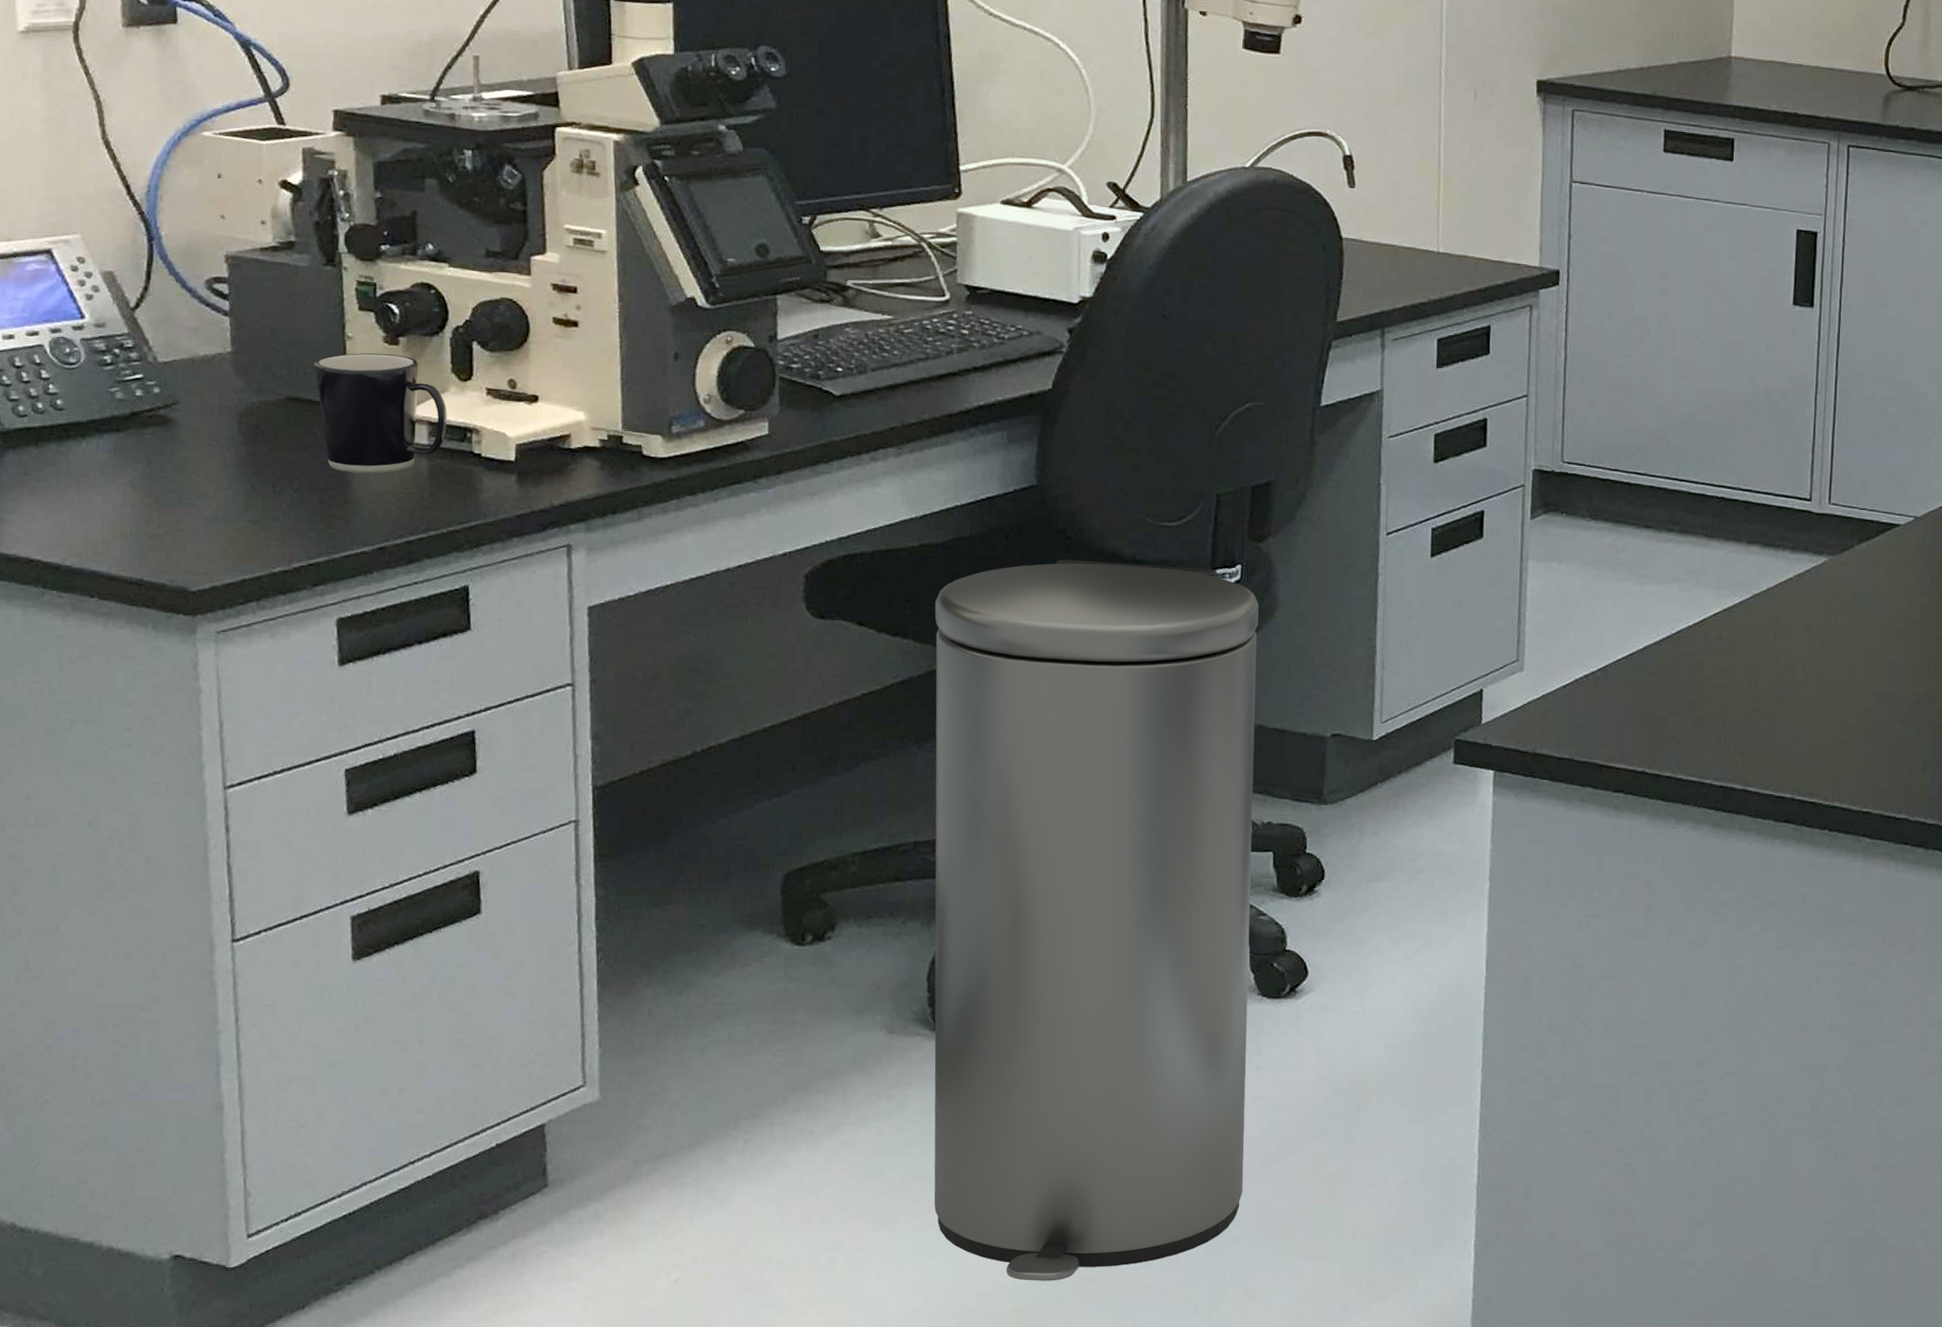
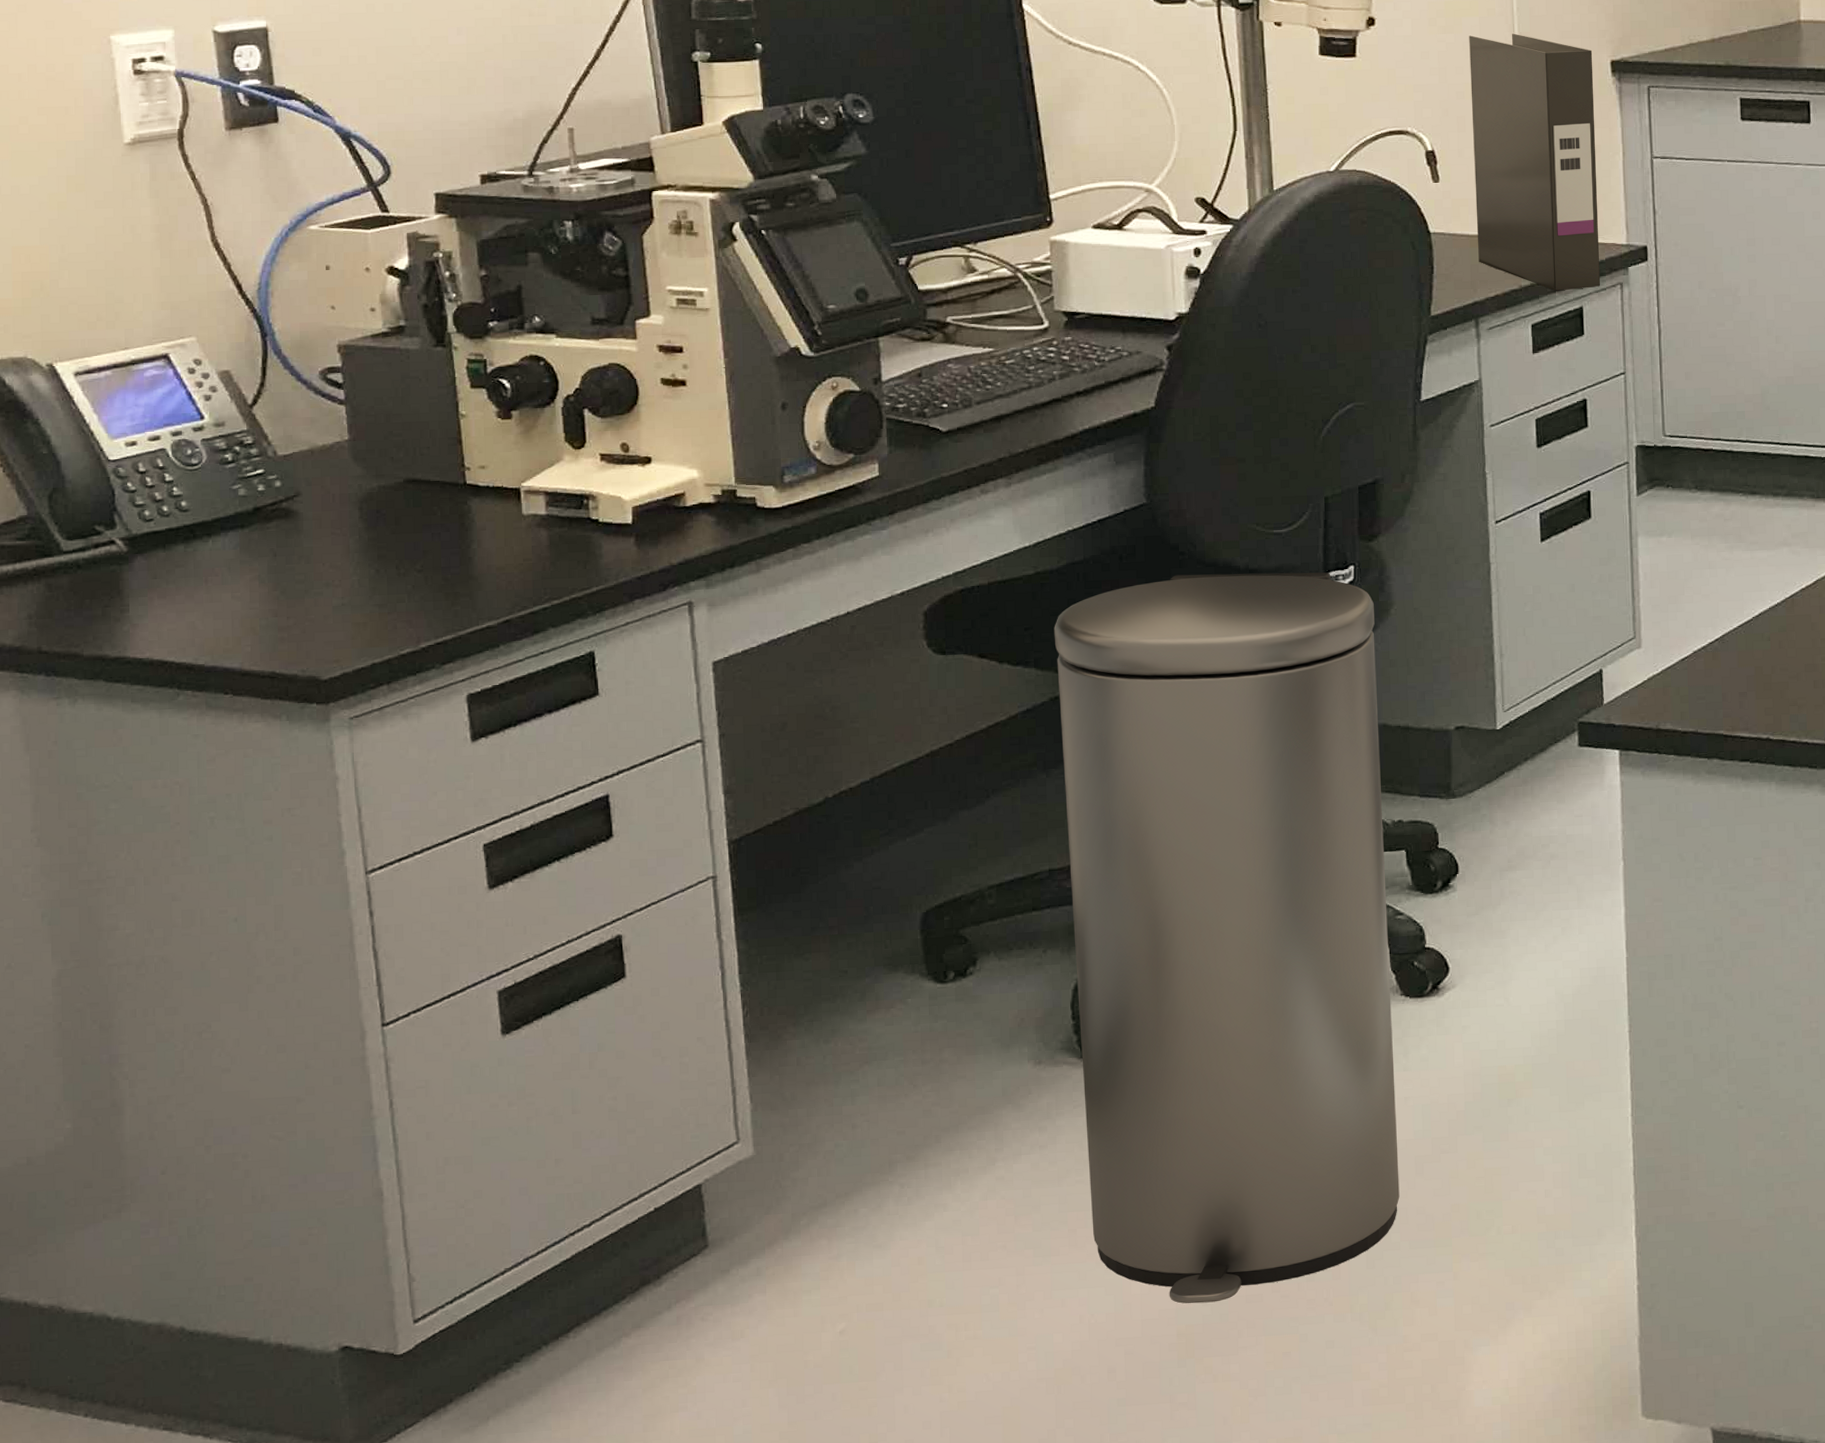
mug: present [313,353,447,474] -> none [430,428,563,549]
binder: none [1389,42,1519,308] -> present [1469,33,1601,291]

